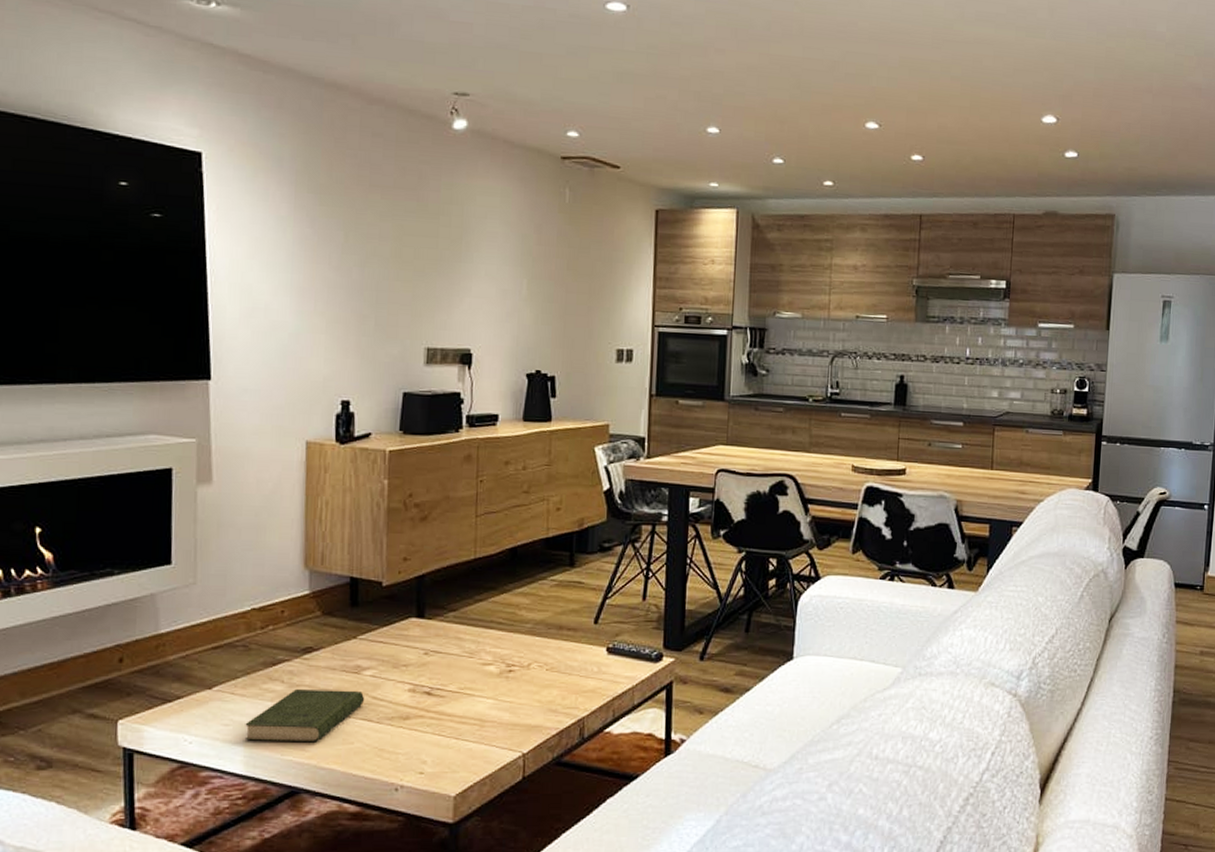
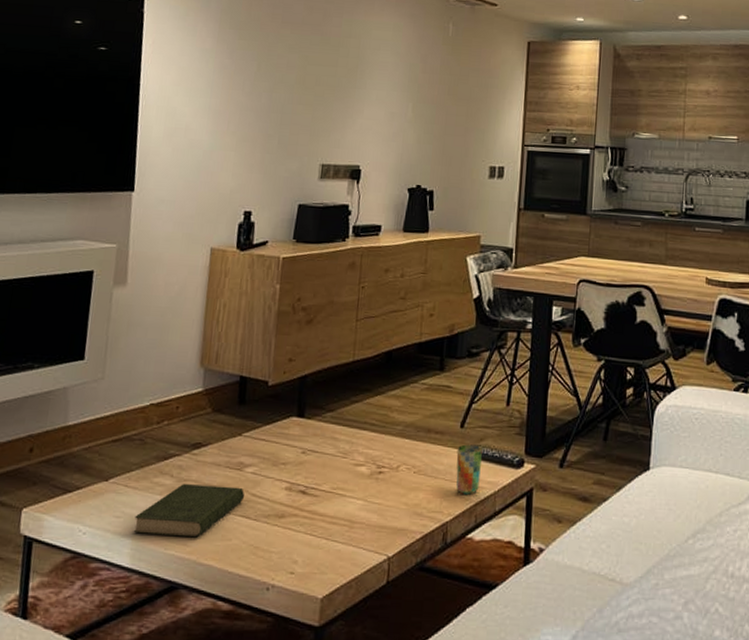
cup: none [591,640,619,690] -> present [456,444,483,495]

